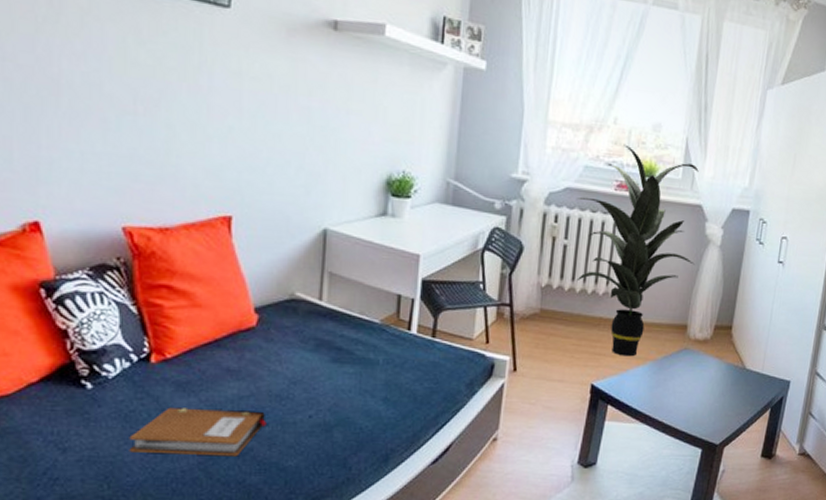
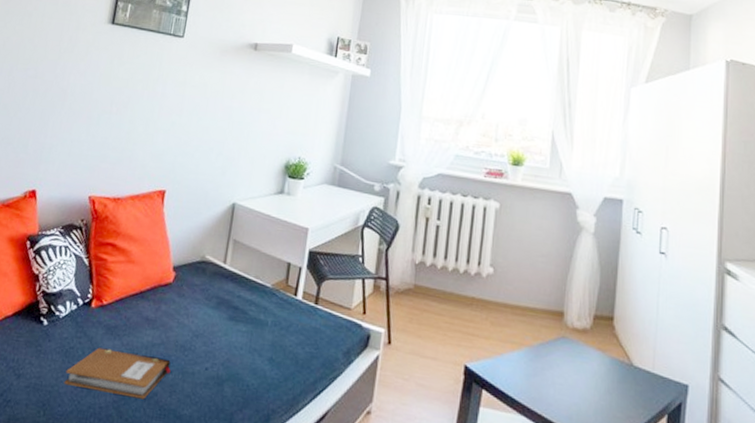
indoor plant: present [576,144,699,357] -> none [448,136,568,341]

